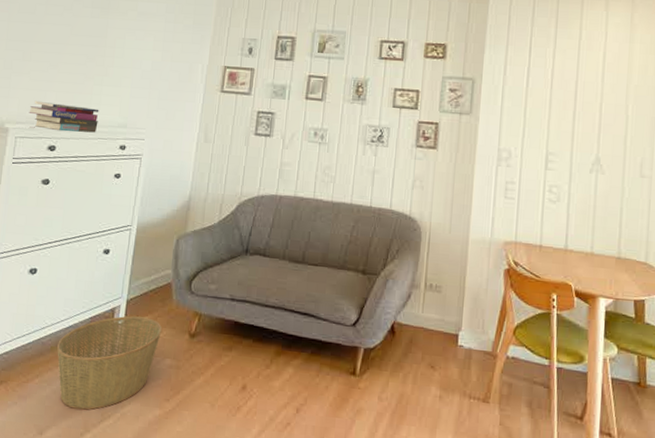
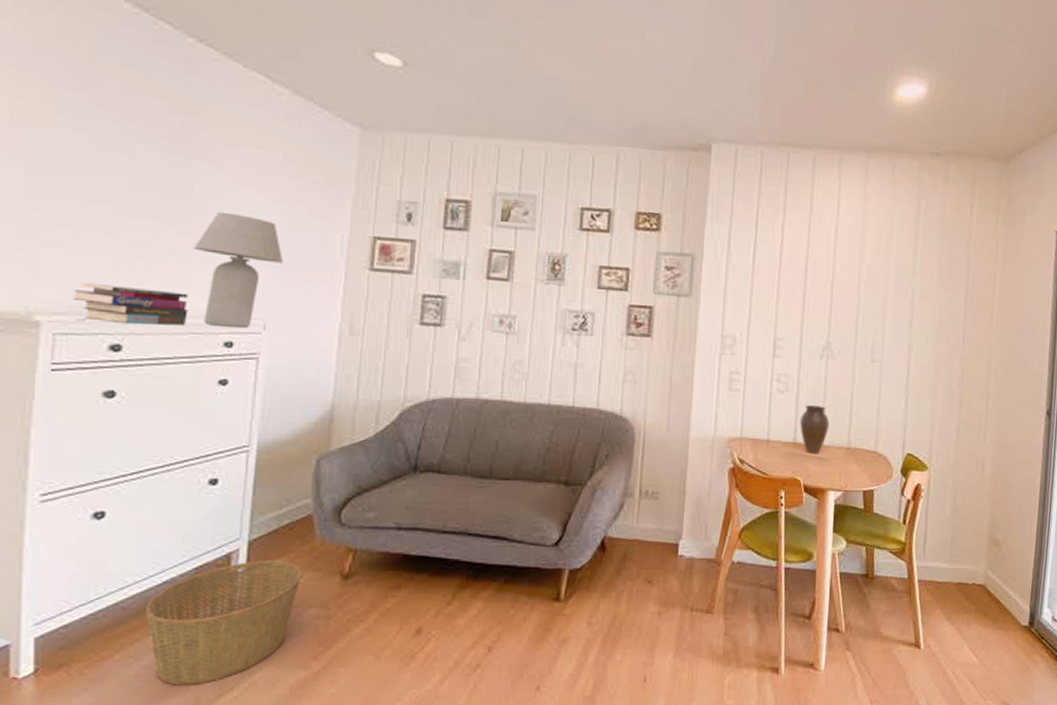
table lamp: none [105,49,163,136] -> present [194,211,284,329]
vase: none [571,215,600,262] -> present [800,405,830,454]

